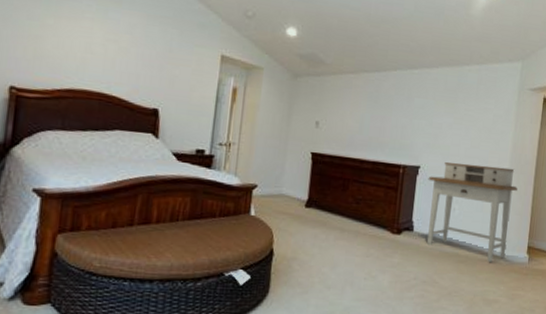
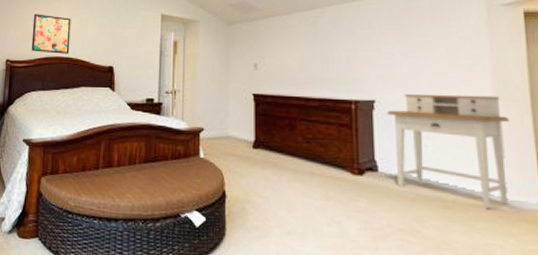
wall art: none [47,31,107,88] -> present [31,14,71,54]

